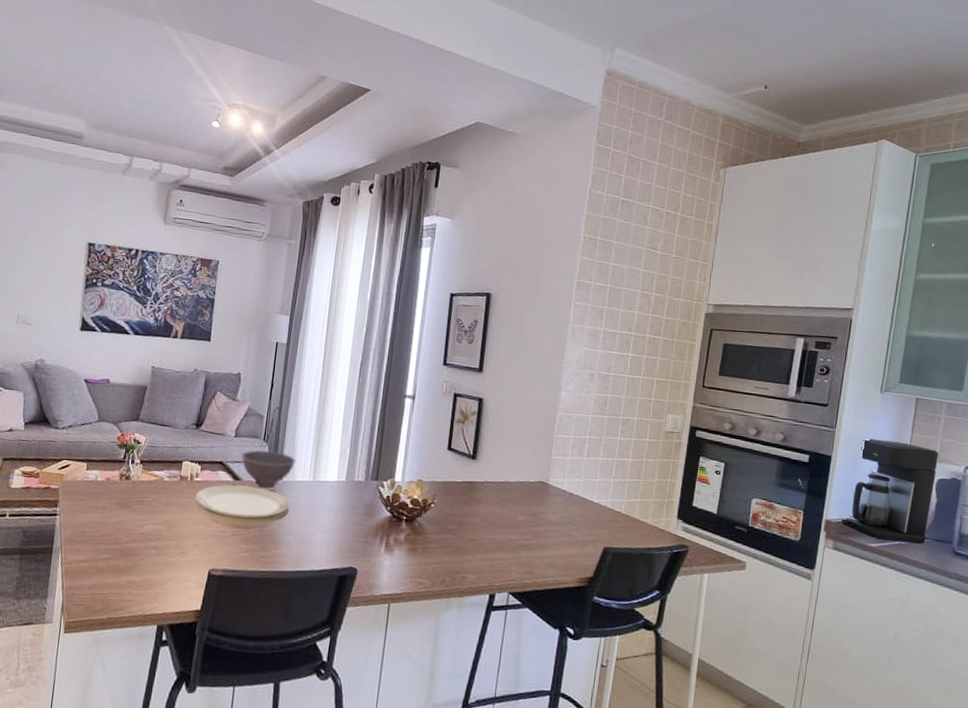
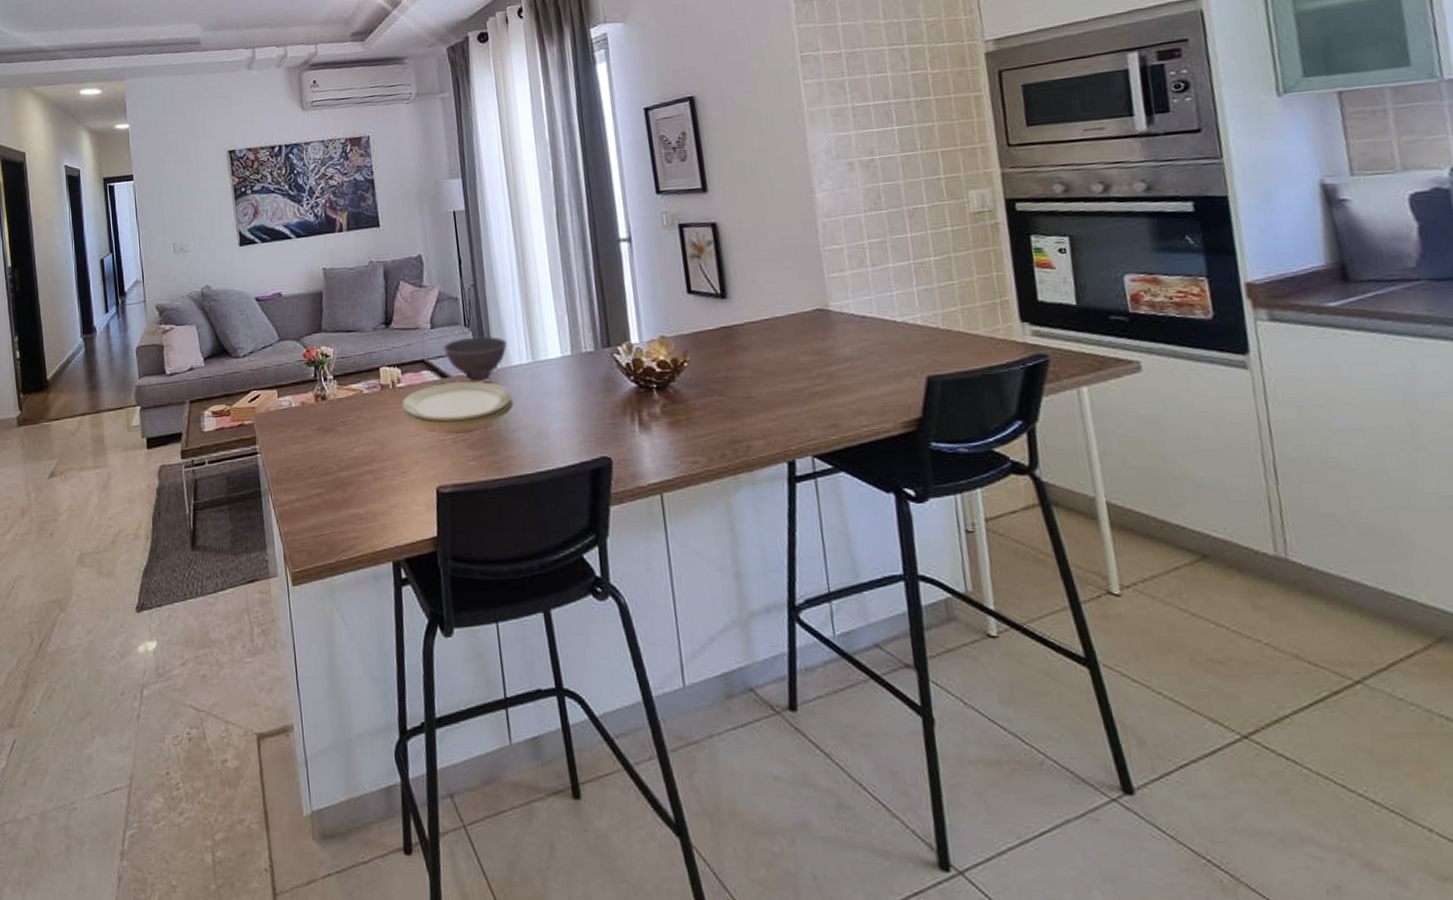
coffee maker: present [841,439,938,544] -> none [1270,155,1418,295]

